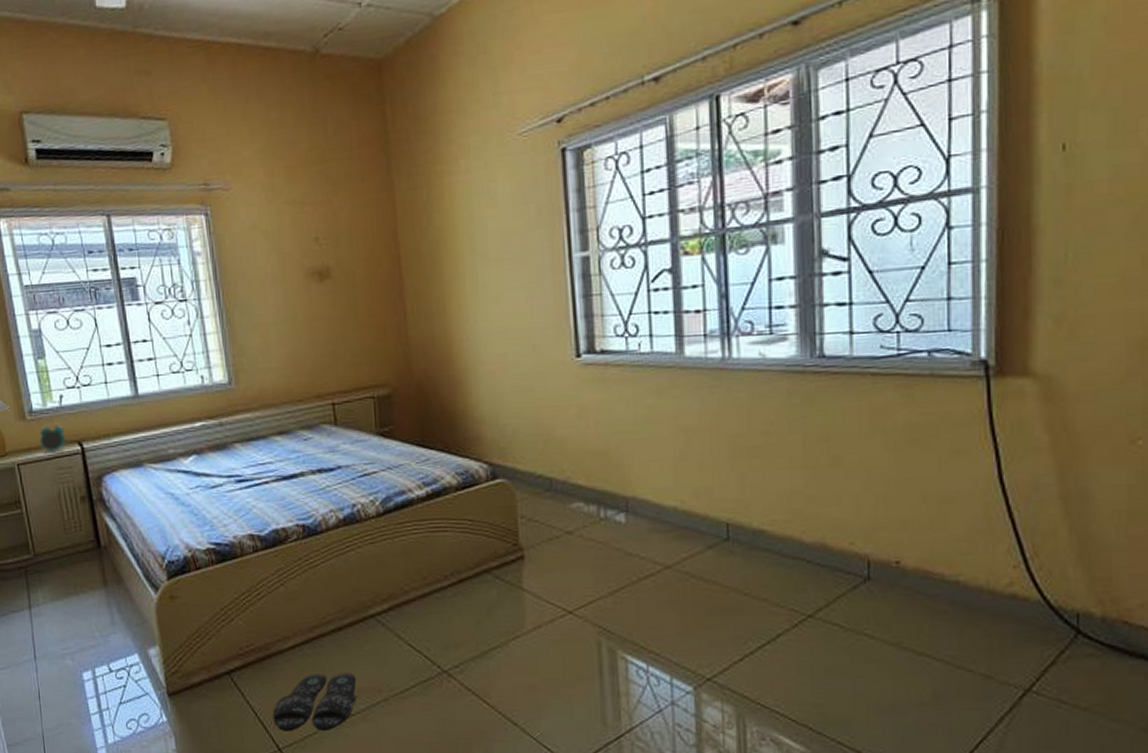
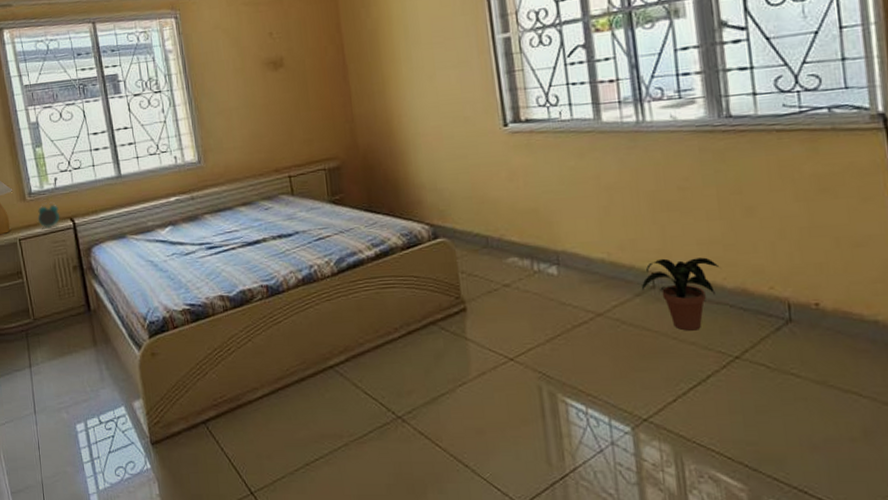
slippers: present [272,673,358,731] -> none [244,420,321,476]
potted plant: none [714,508,800,587] -> present [641,257,720,331]

